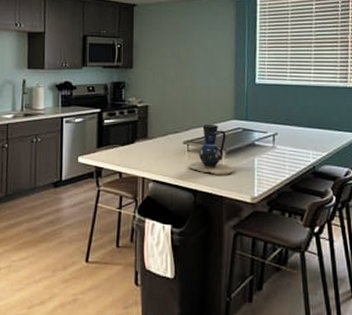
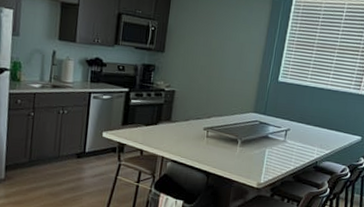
pitcher: present [188,124,234,175] -> none [205,113,246,162]

